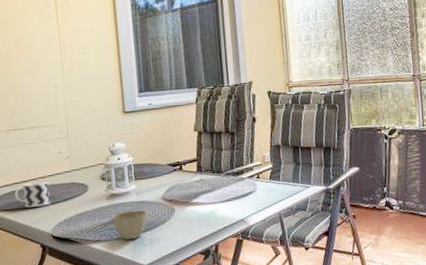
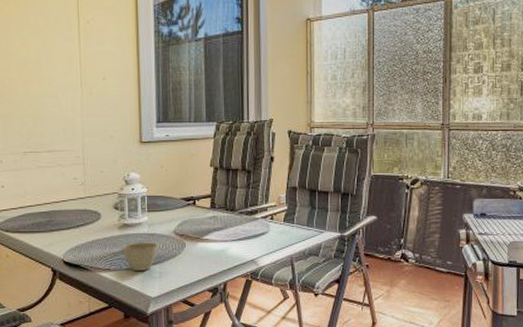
cup: present [14,181,50,208] -> none [28,206,63,231]

